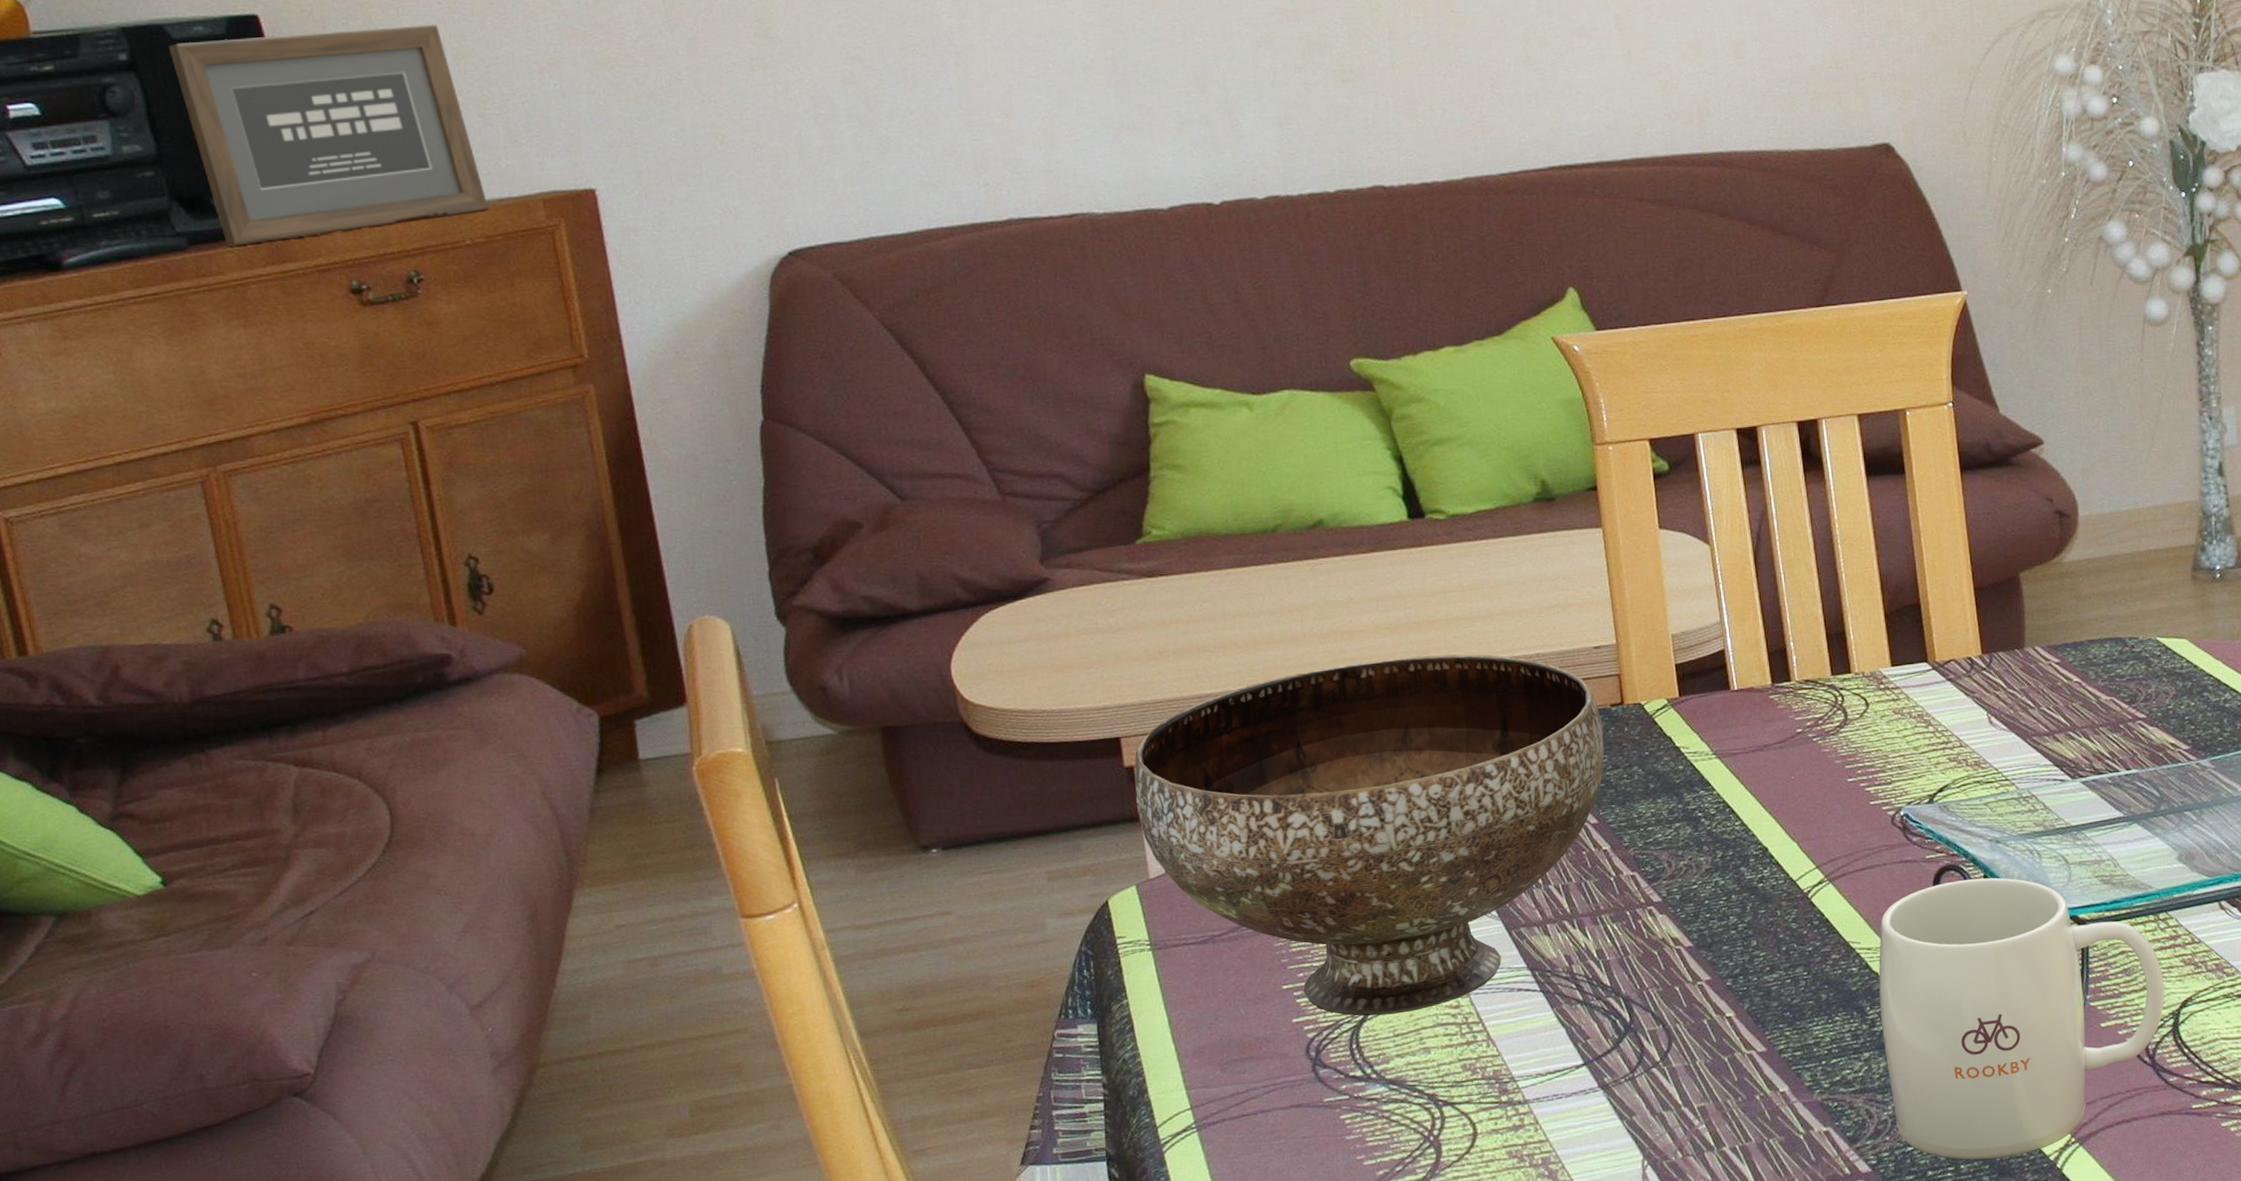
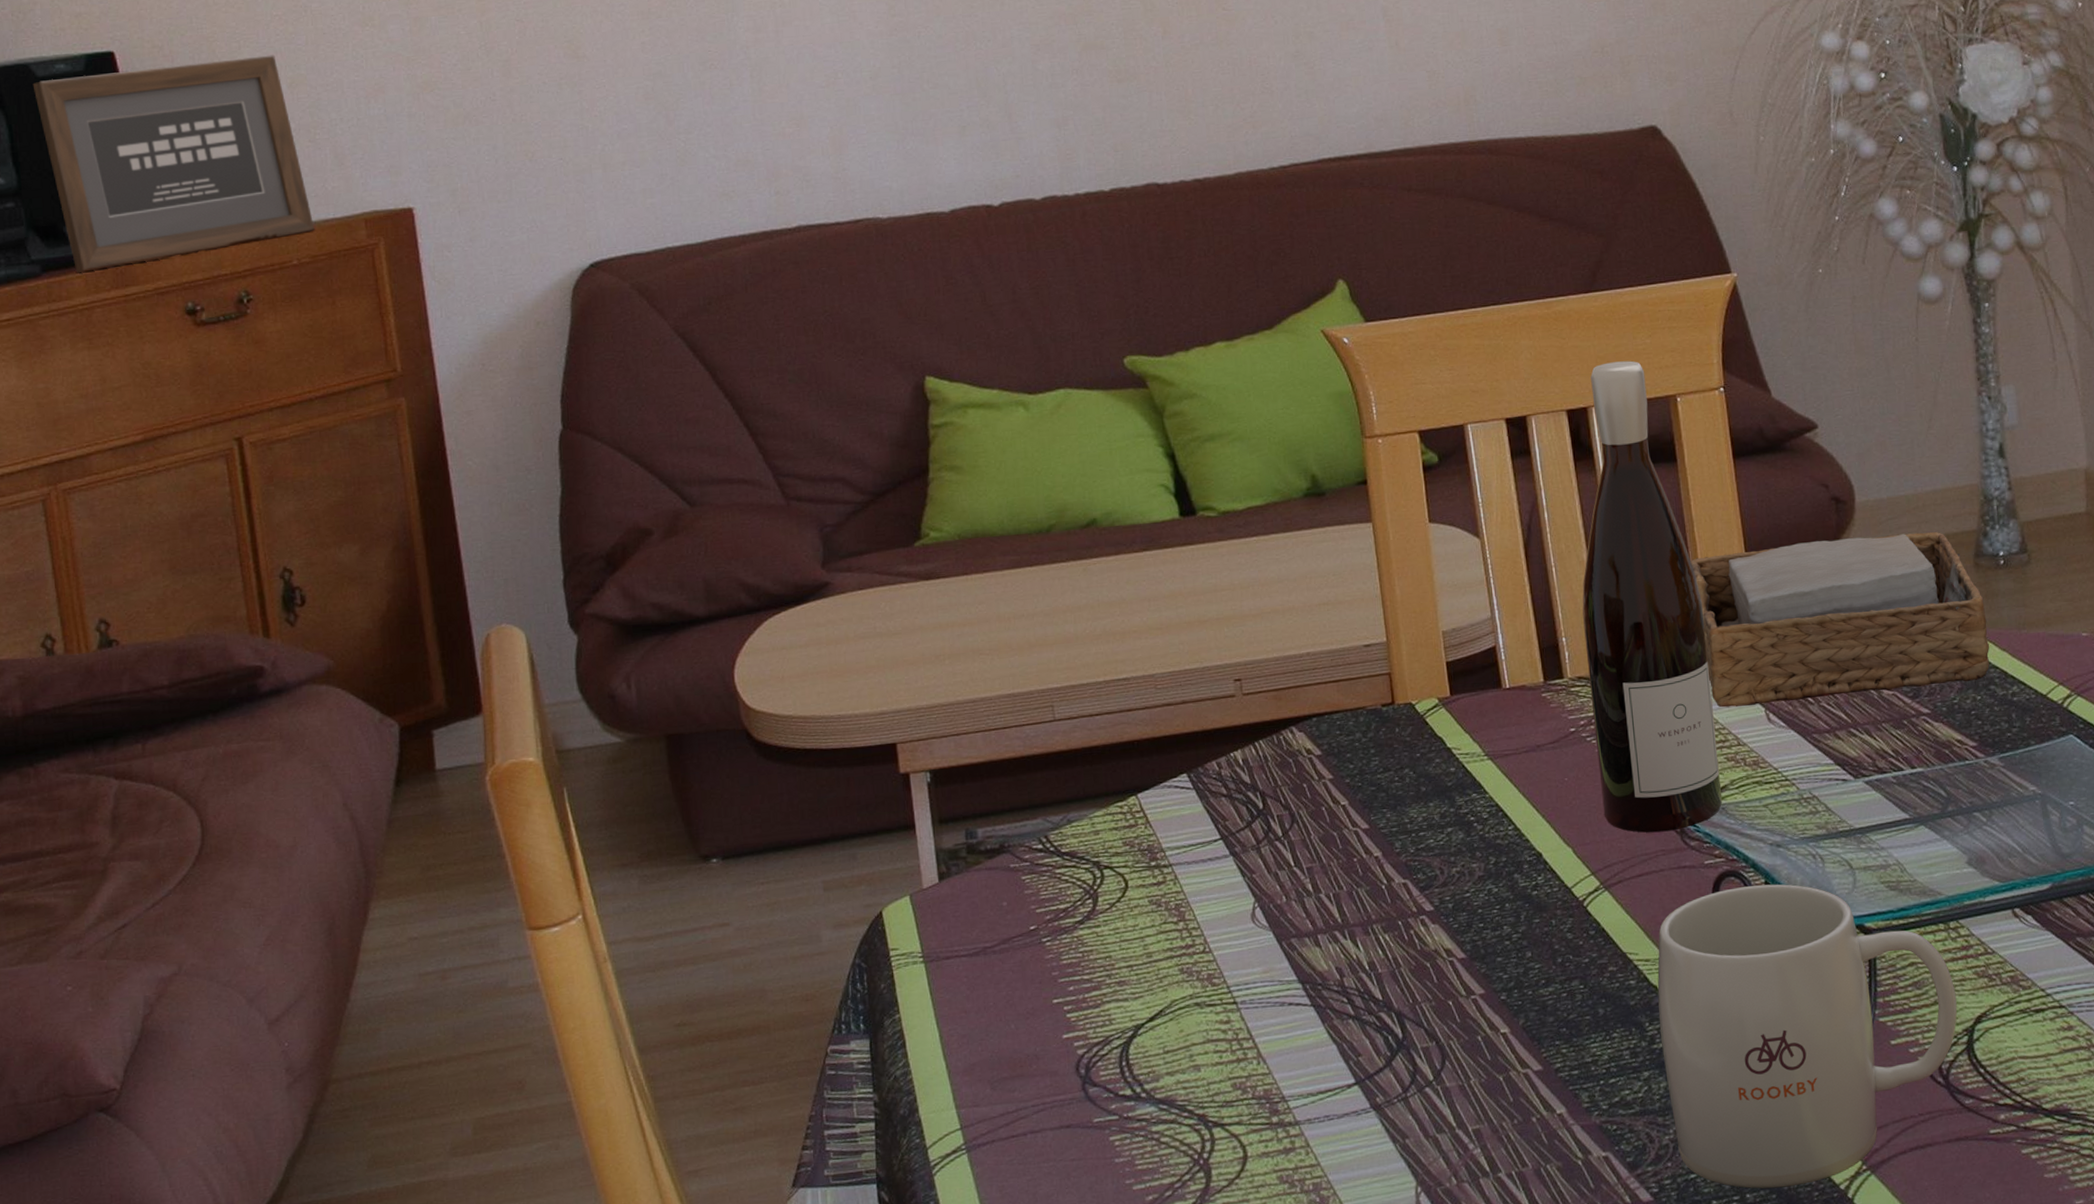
bowl: present [1134,654,1604,1016] -> none [910,654,1375,1032]
bottle: none [1809,374,1945,829] -> present [1582,360,1723,833]
napkin holder: none [1917,545,2204,711] -> present [1690,531,1990,708]

